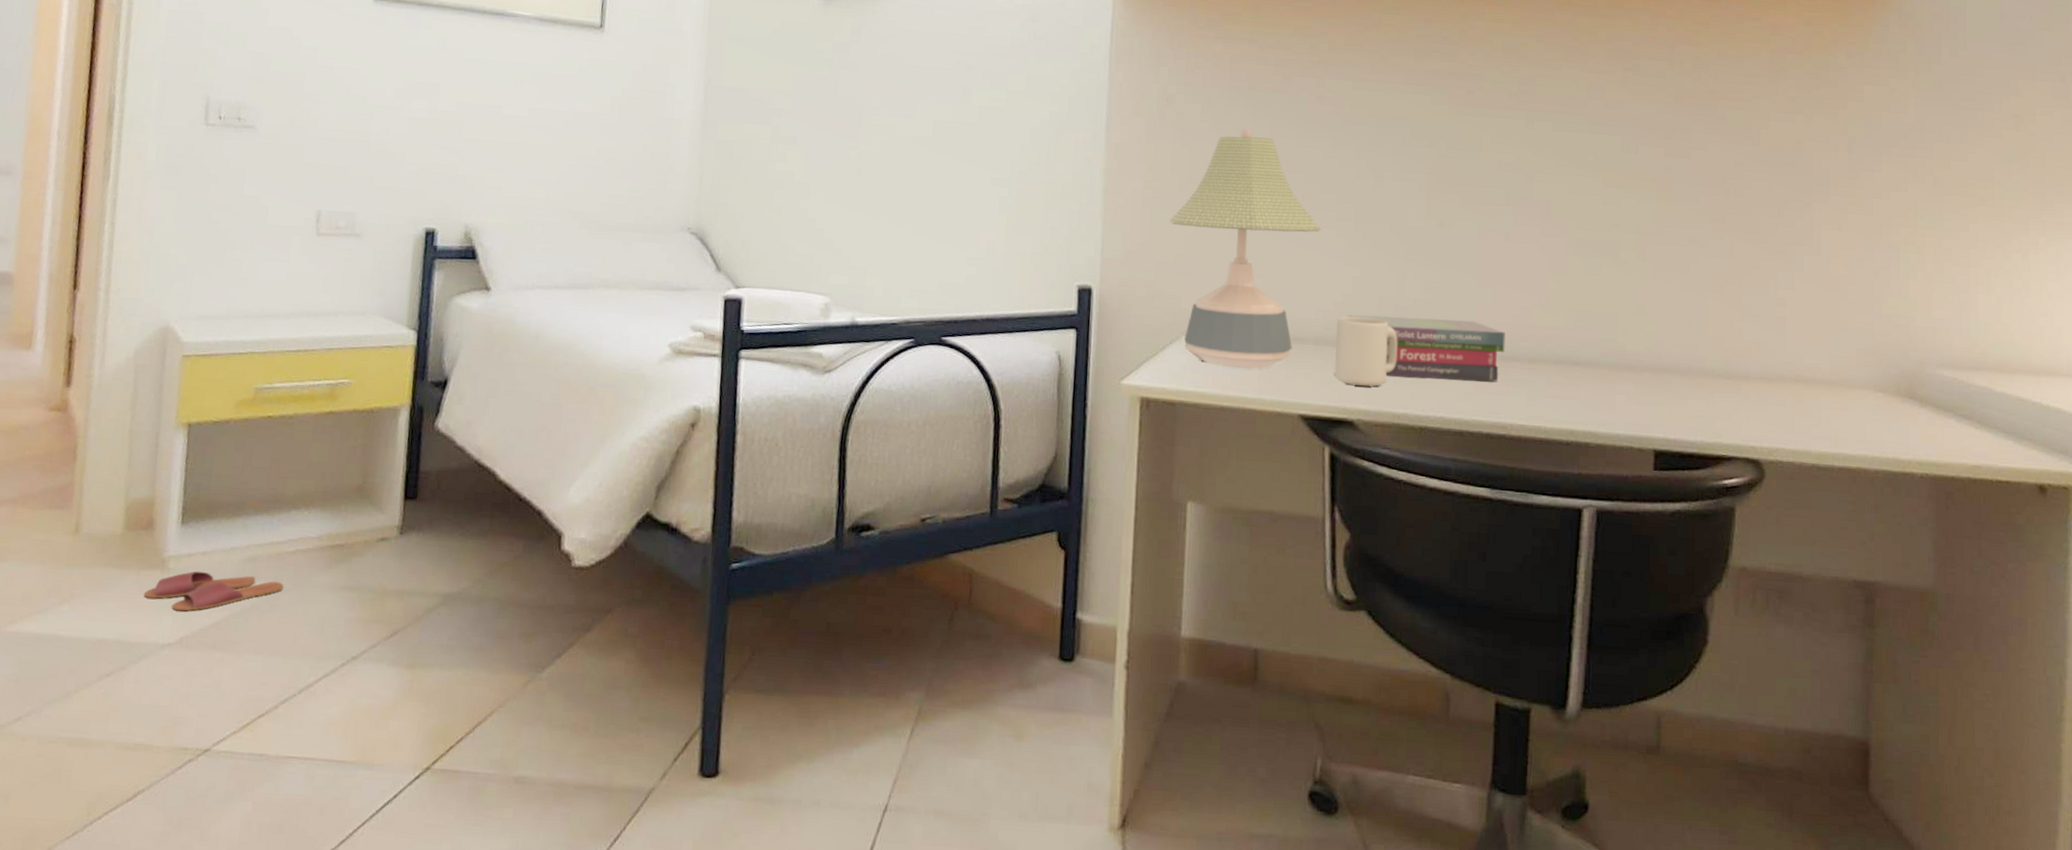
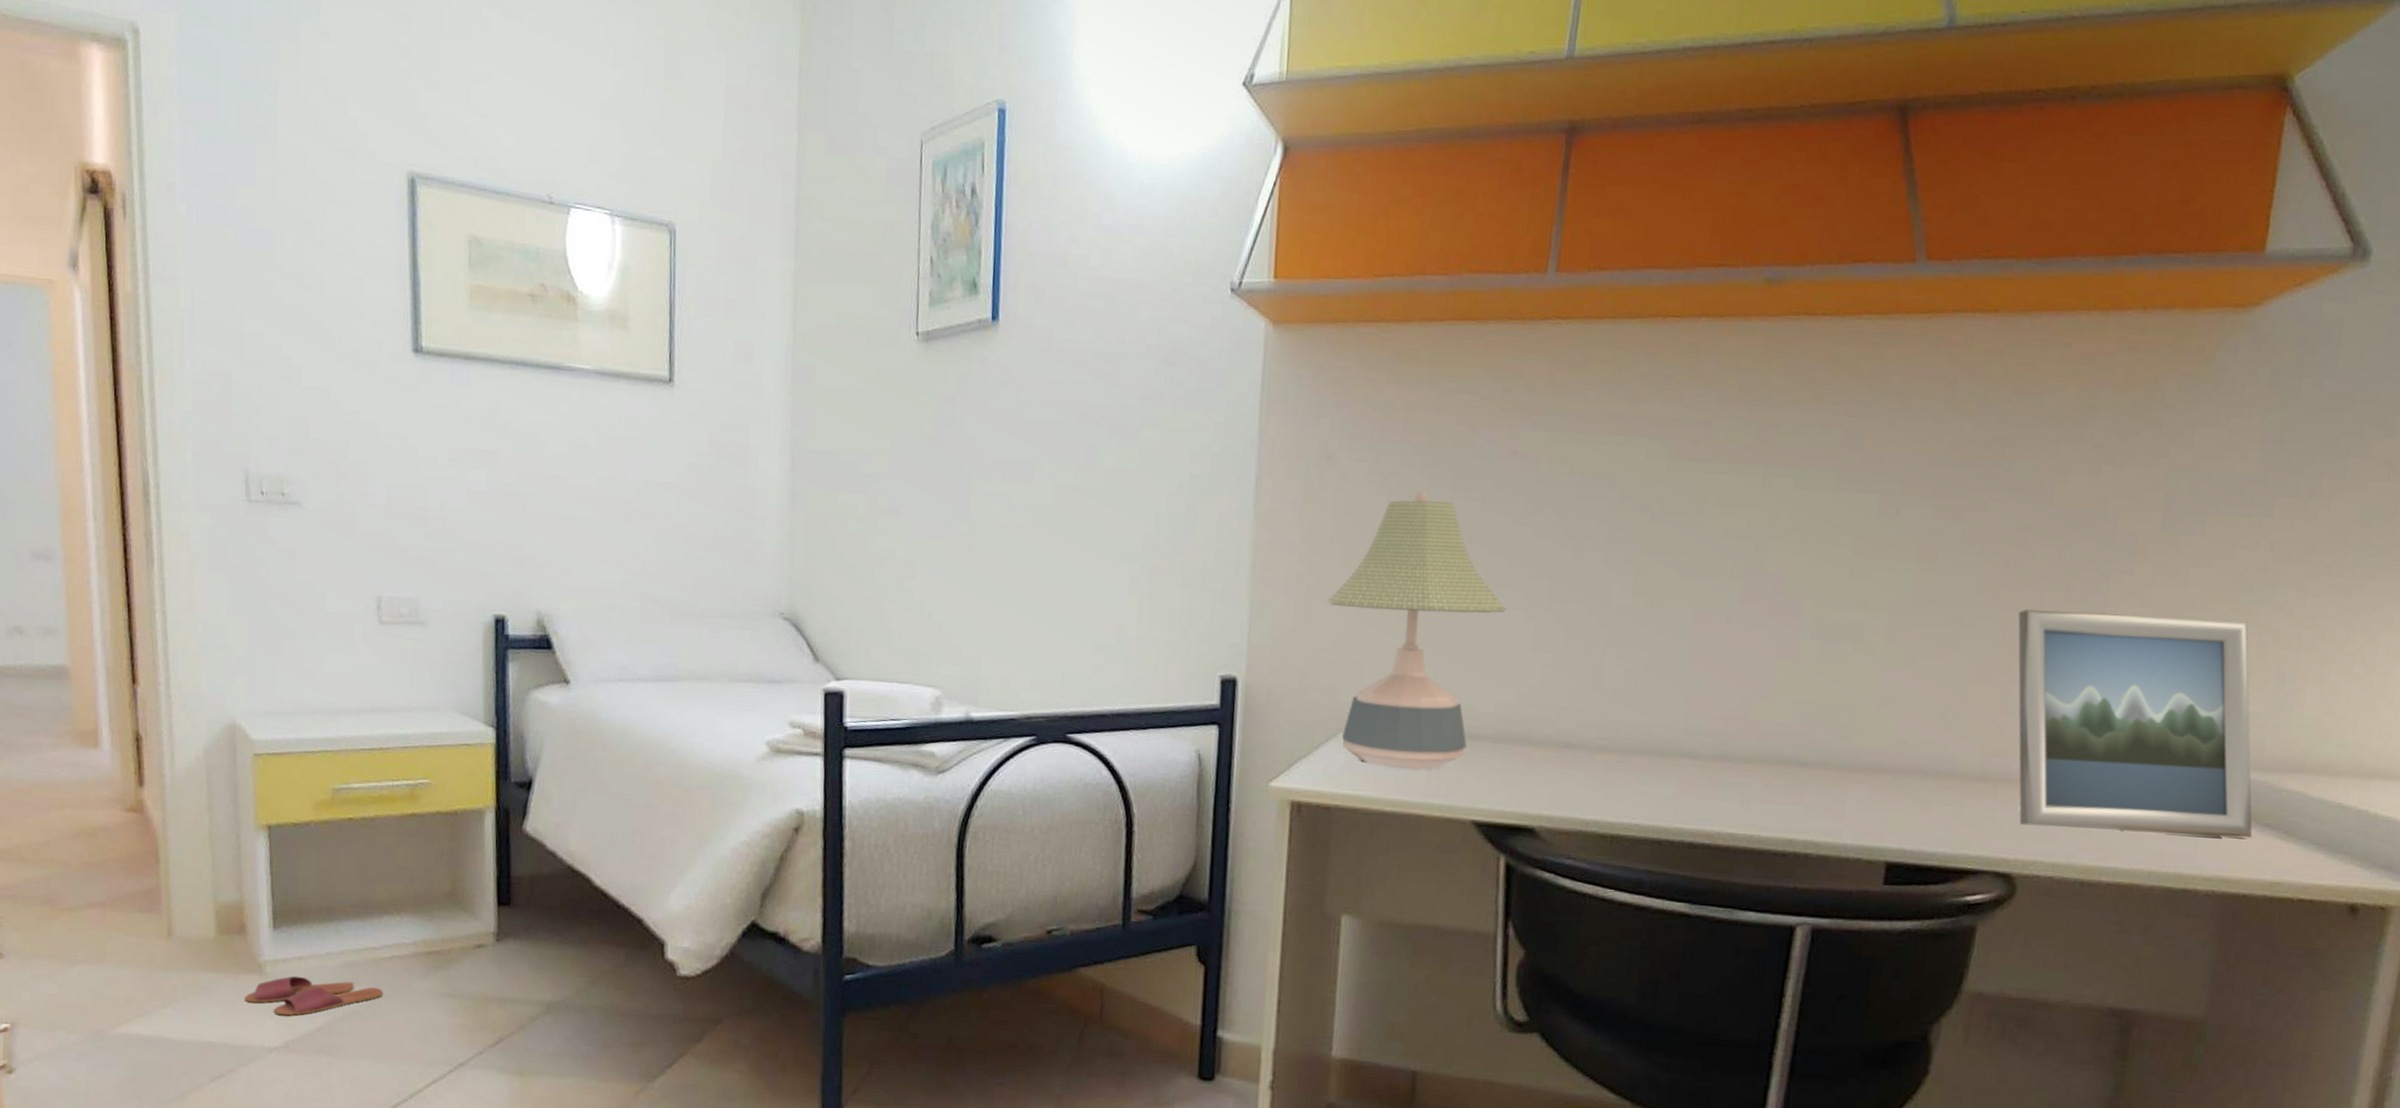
mug: present [1334,316,1398,386] -> none [1514,710,1591,790]
books: present [1347,314,1505,381] -> none [1533,708,1719,784]
picture frame: none [1742,232,1952,427] -> present [2018,609,2253,838]

